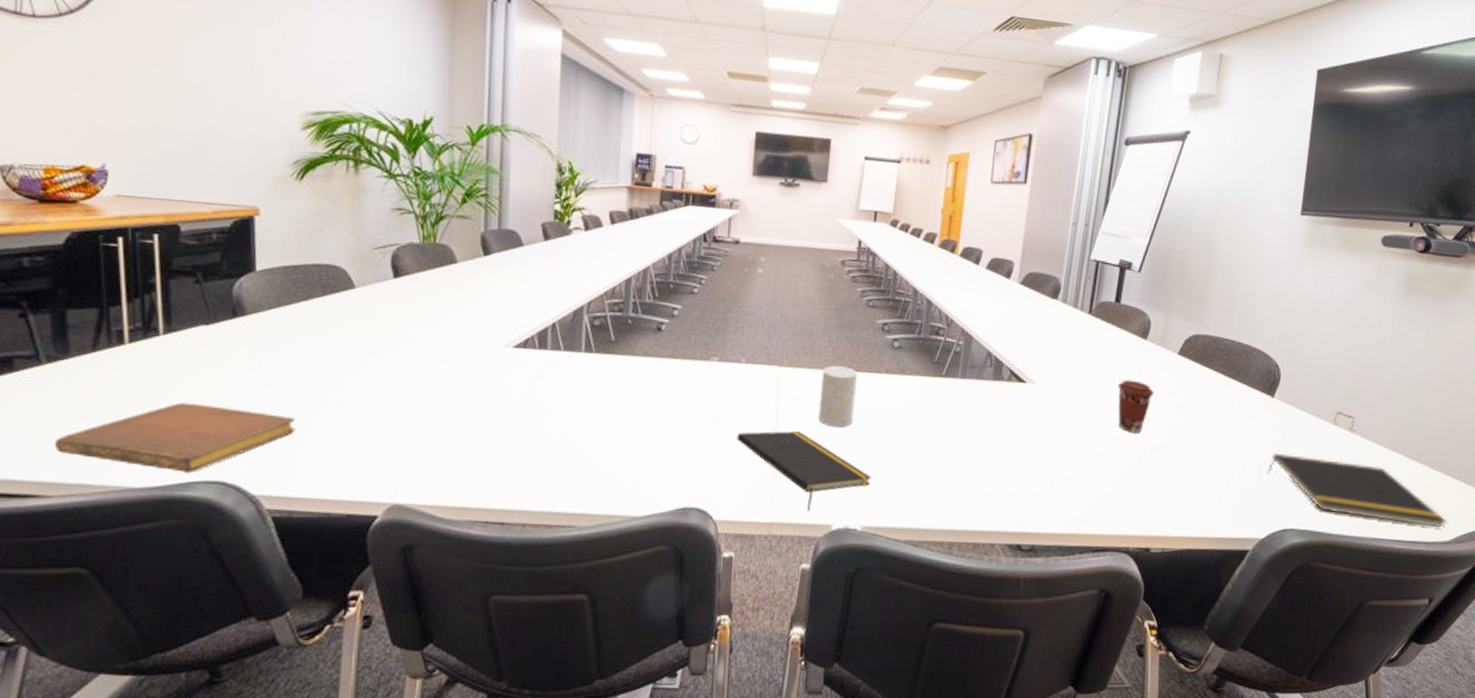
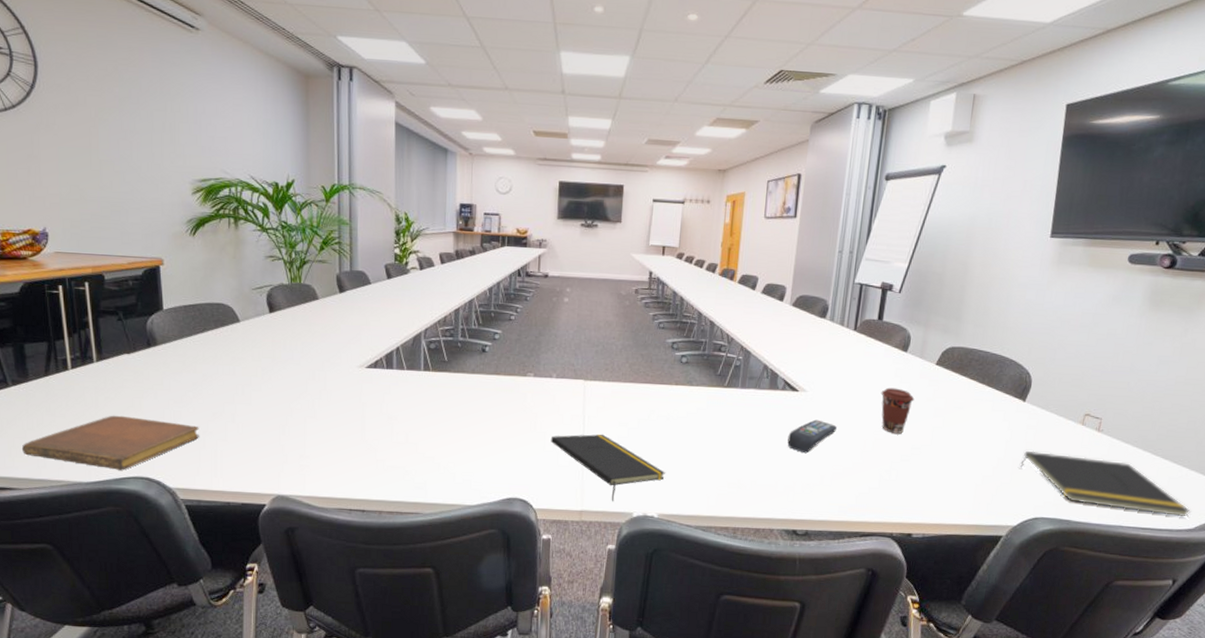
cup: present [818,365,858,428] -> none [618,379,651,431]
remote control: none [1012,415,1068,455] -> present [787,419,837,454]

